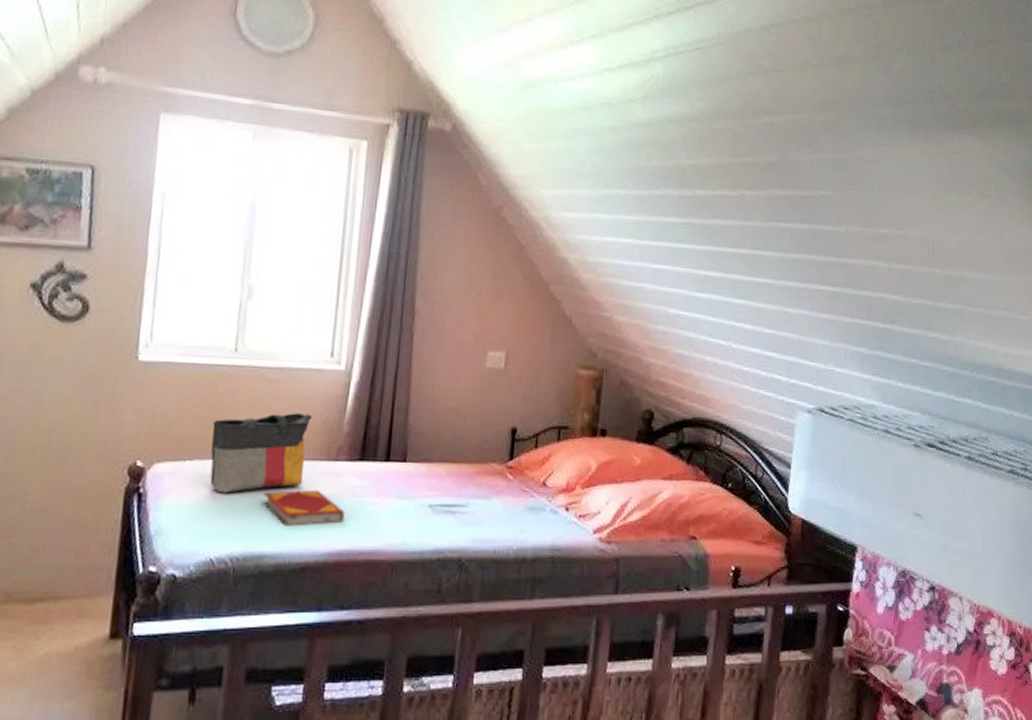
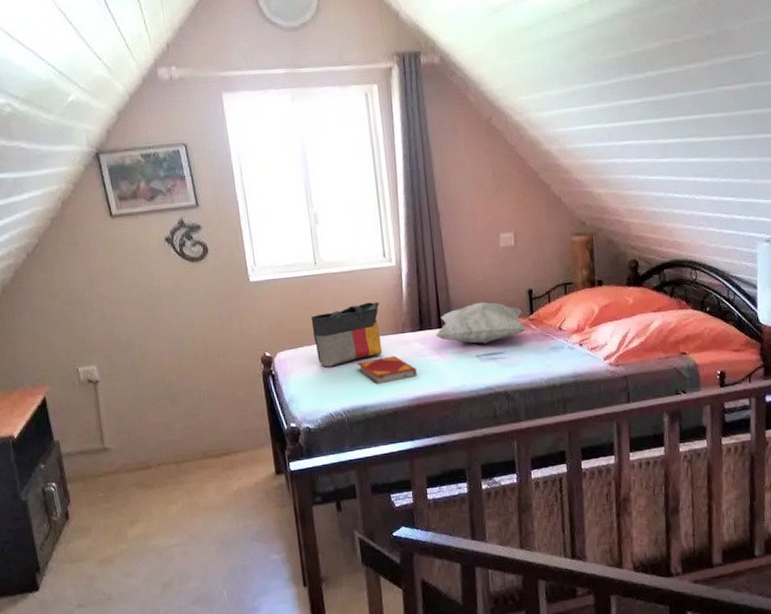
decorative pillow: none [379,434,501,491] -> present [435,301,527,344]

